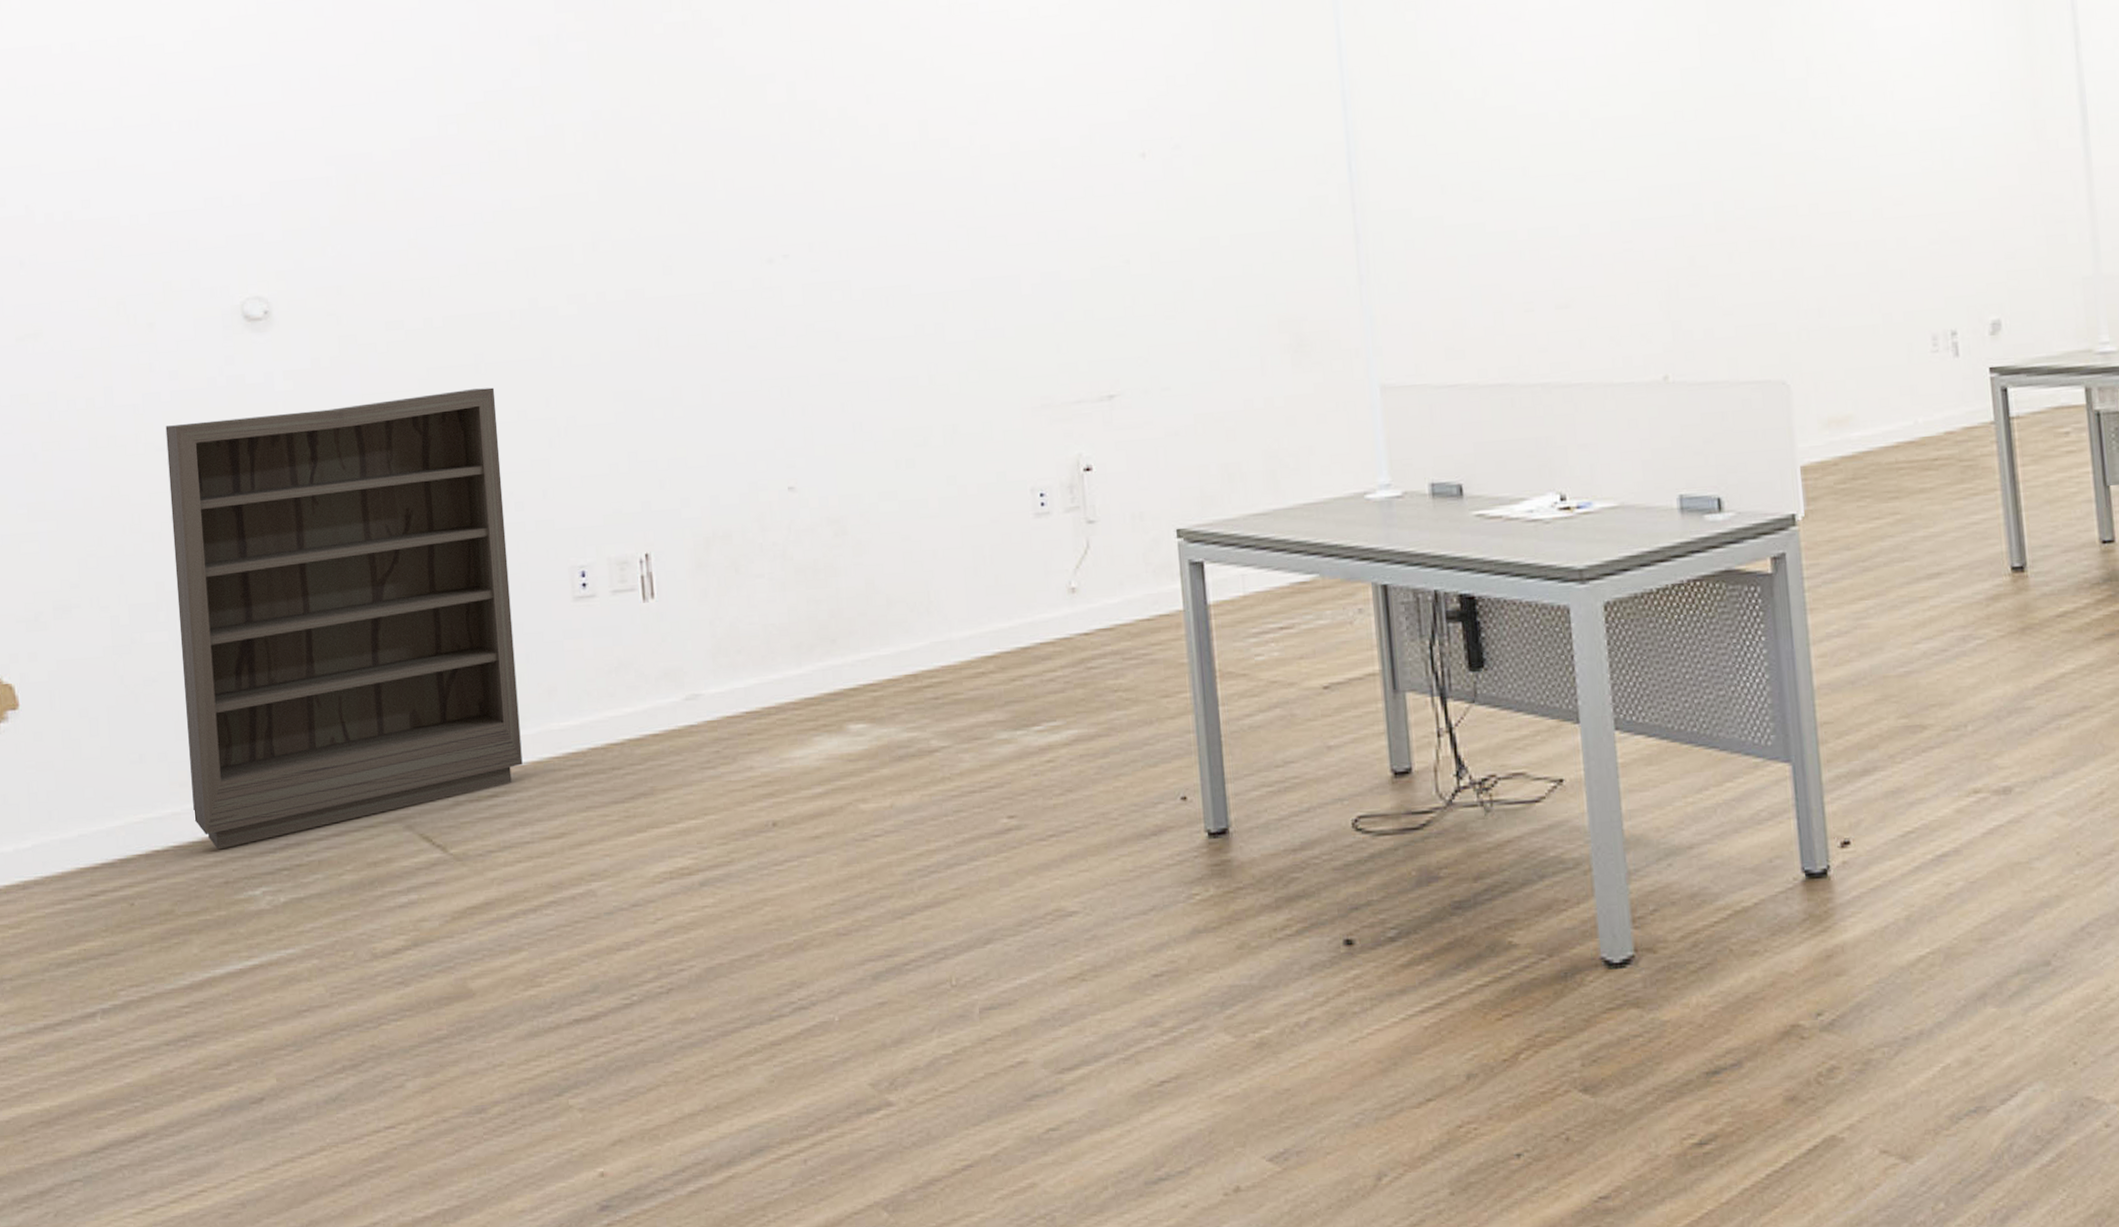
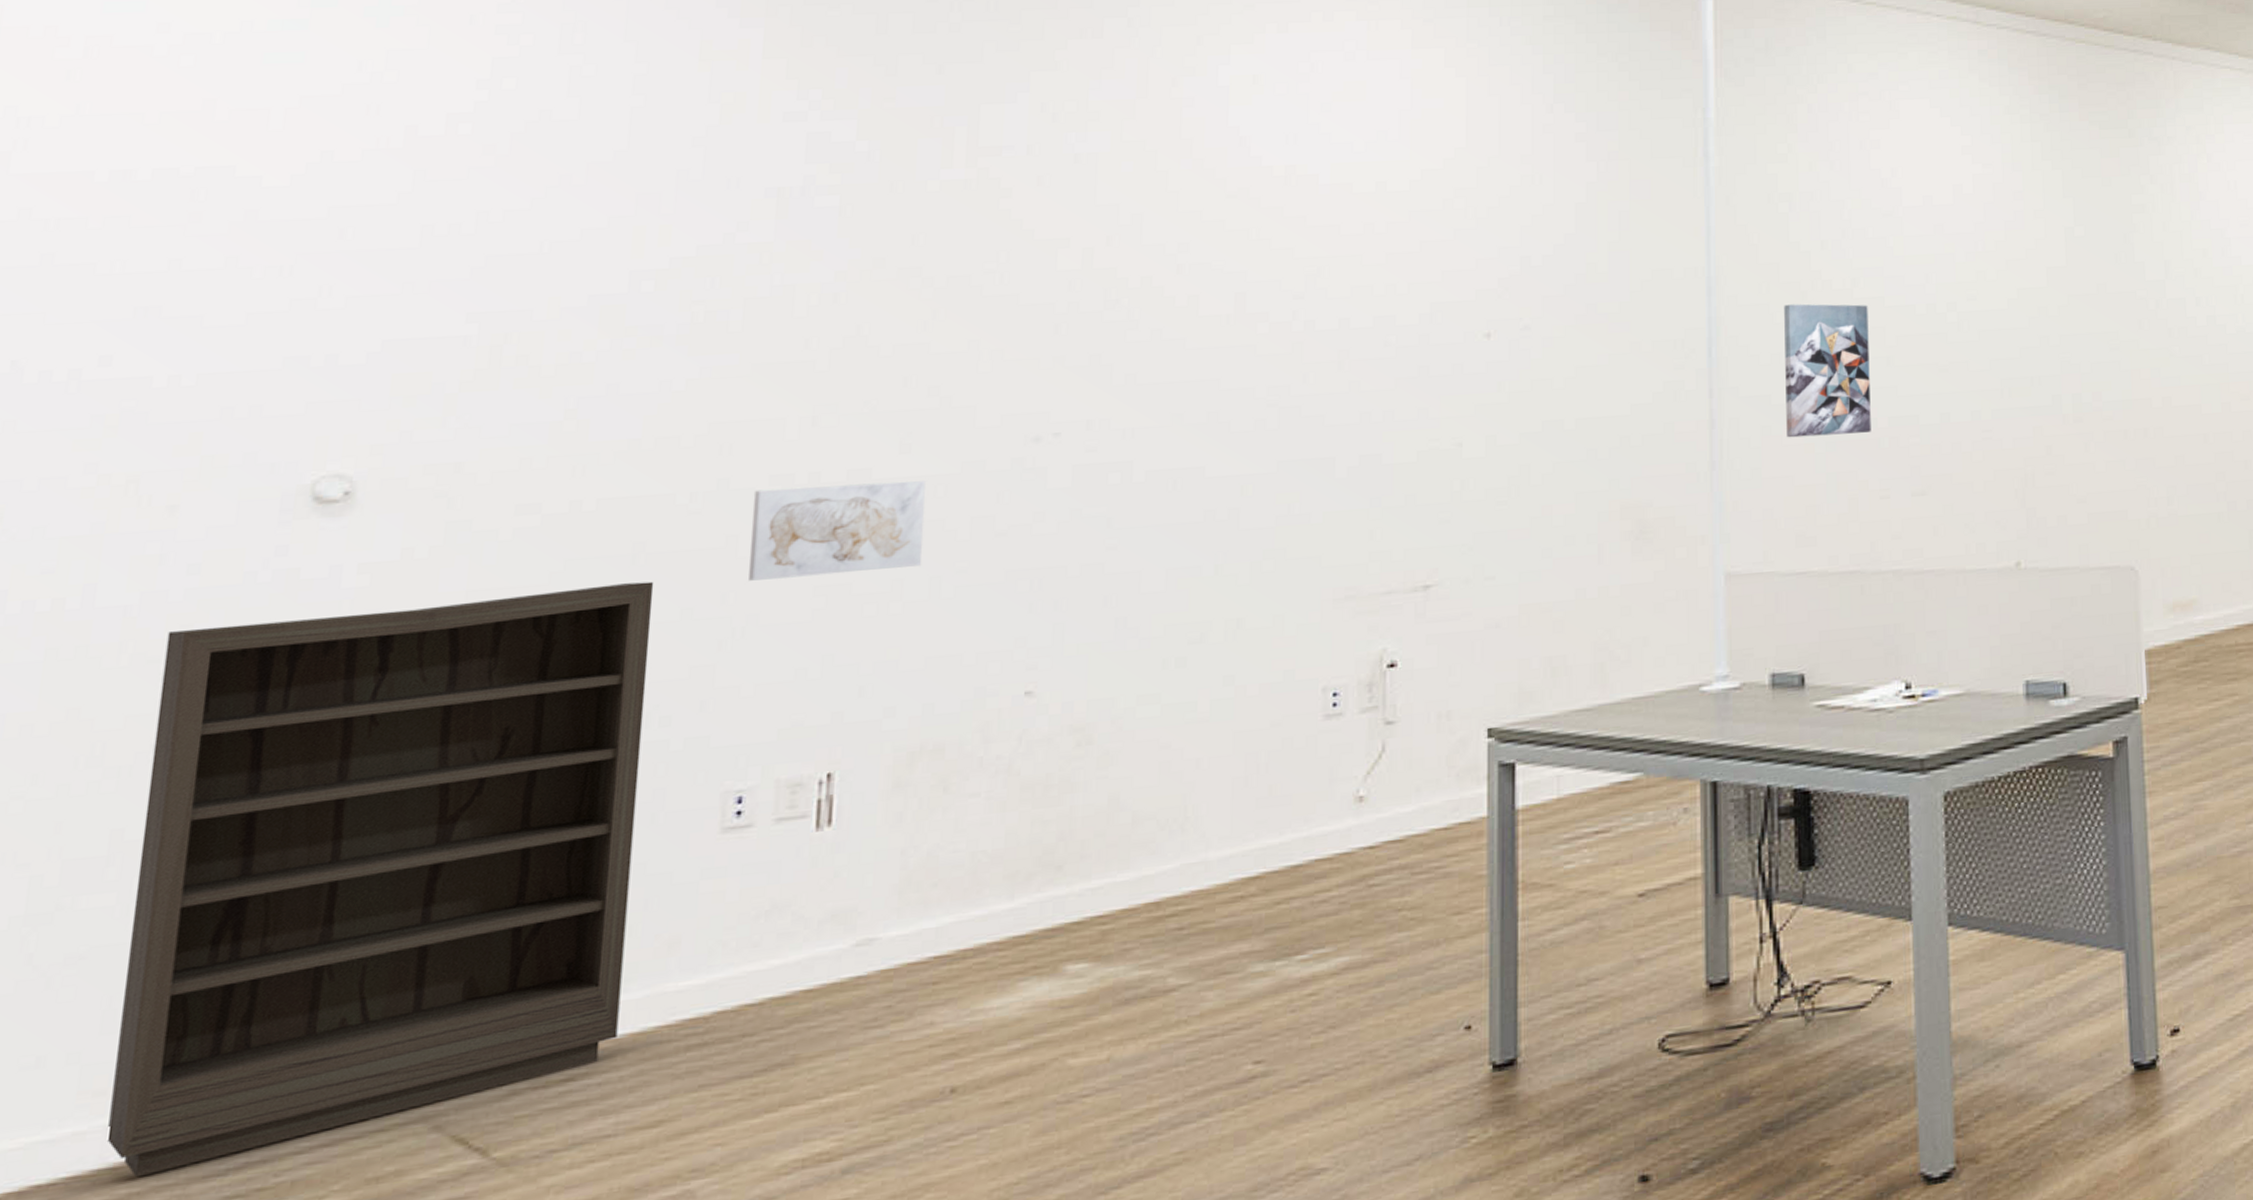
wall art: none [557,299,693,387] -> present [749,481,925,581]
wall art: none [1418,114,1512,252] -> present [1784,304,1871,438]

